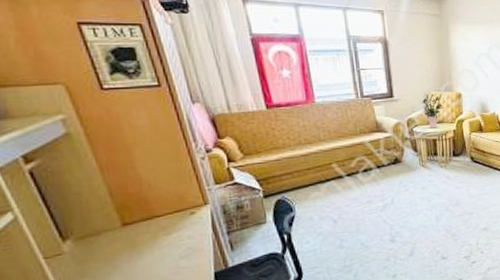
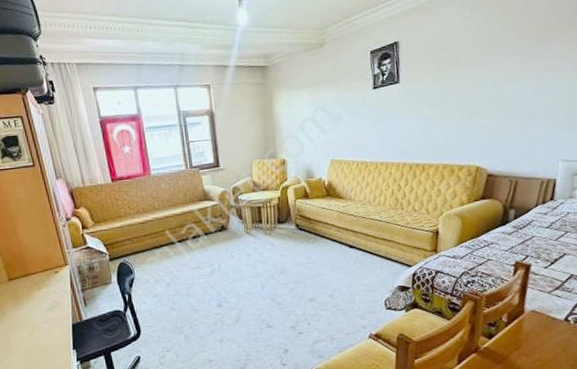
bouquet: present [421,92,443,129] -> none [246,160,267,196]

